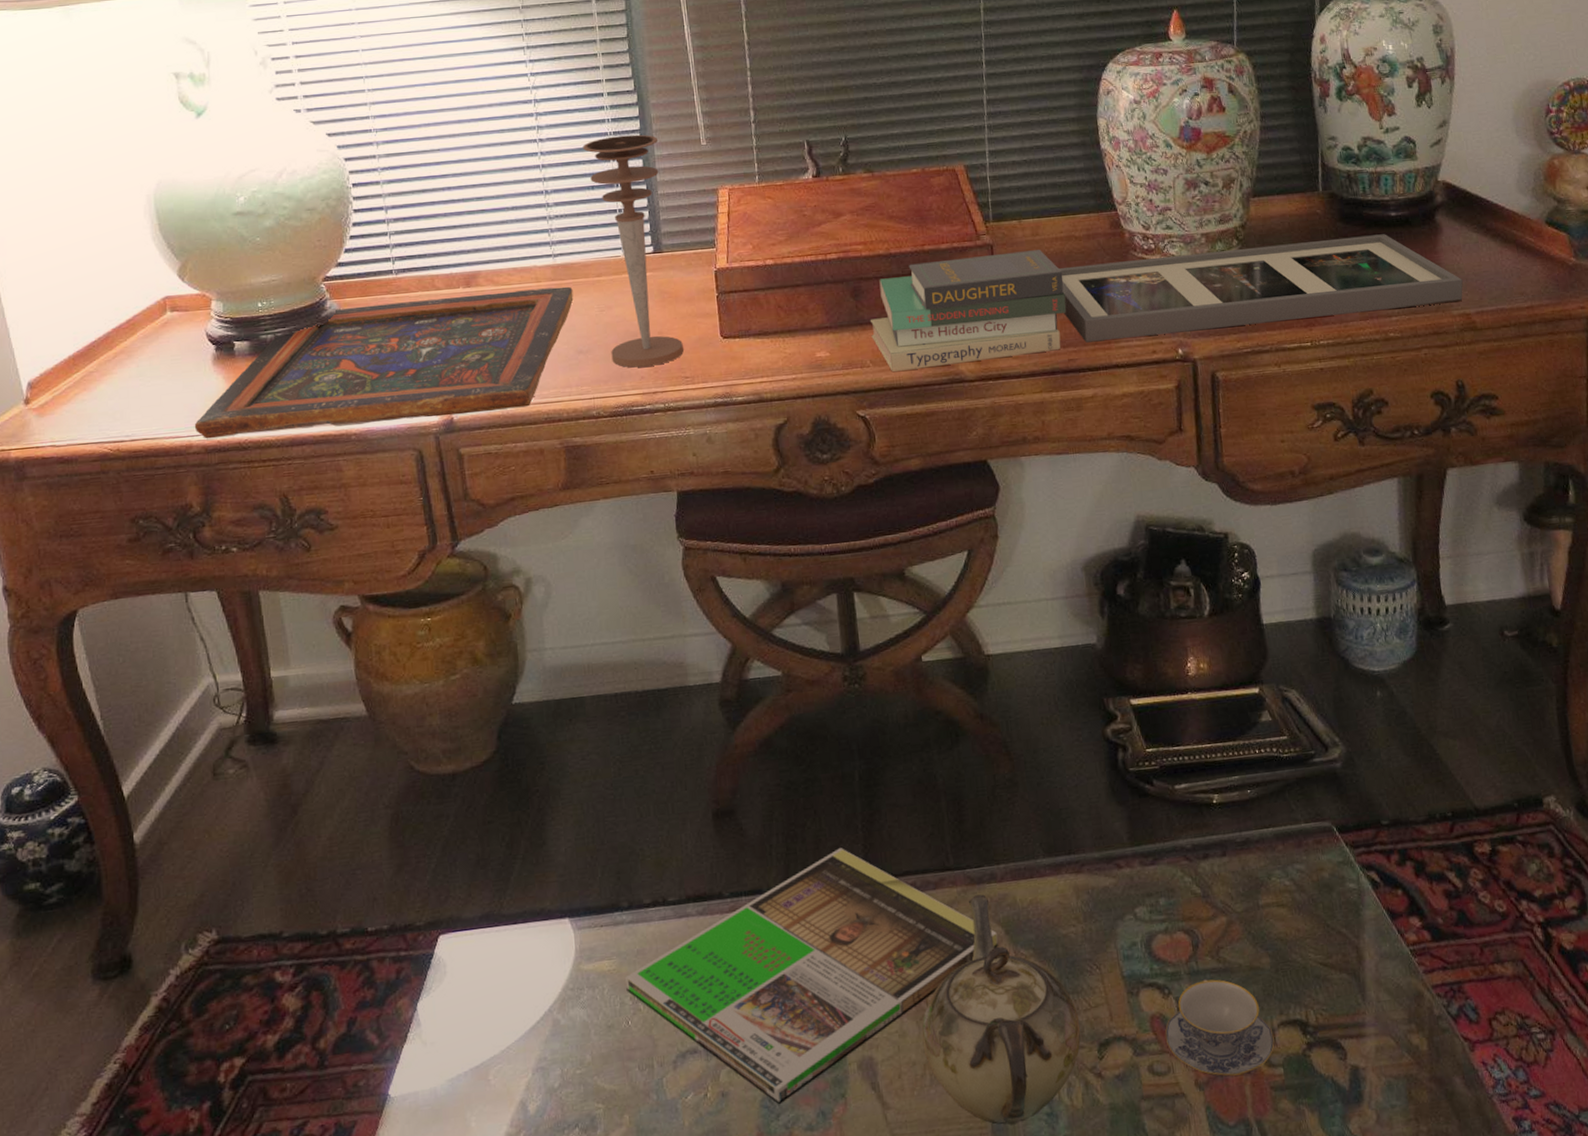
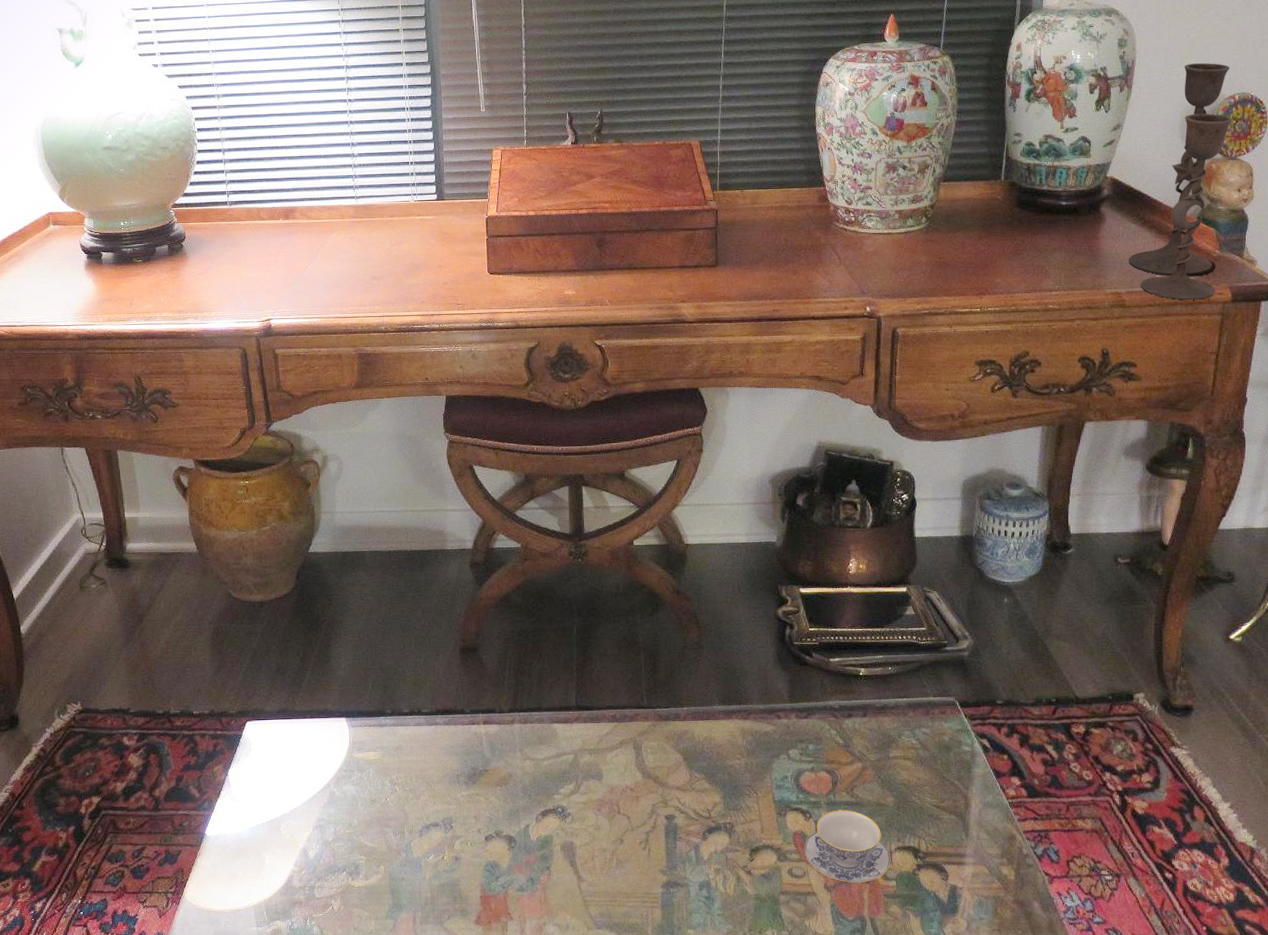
painted panel: present [194,286,574,439] -> none [70,223,371,329]
candlestick: present [583,134,684,368] -> none [384,100,457,293]
magazine: present [625,848,998,1105] -> none [386,684,677,870]
books: present [870,250,1067,373] -> none [610,216,775,311]
teapot: present [921,894,1081,1125] -> none [612,729,737,903]
photo frame: present [1058,234,1463,343] -> none [771,220,1118,297]
candlestick: none [1474,47,1577,318] -> present [1129,63,1233,300]

